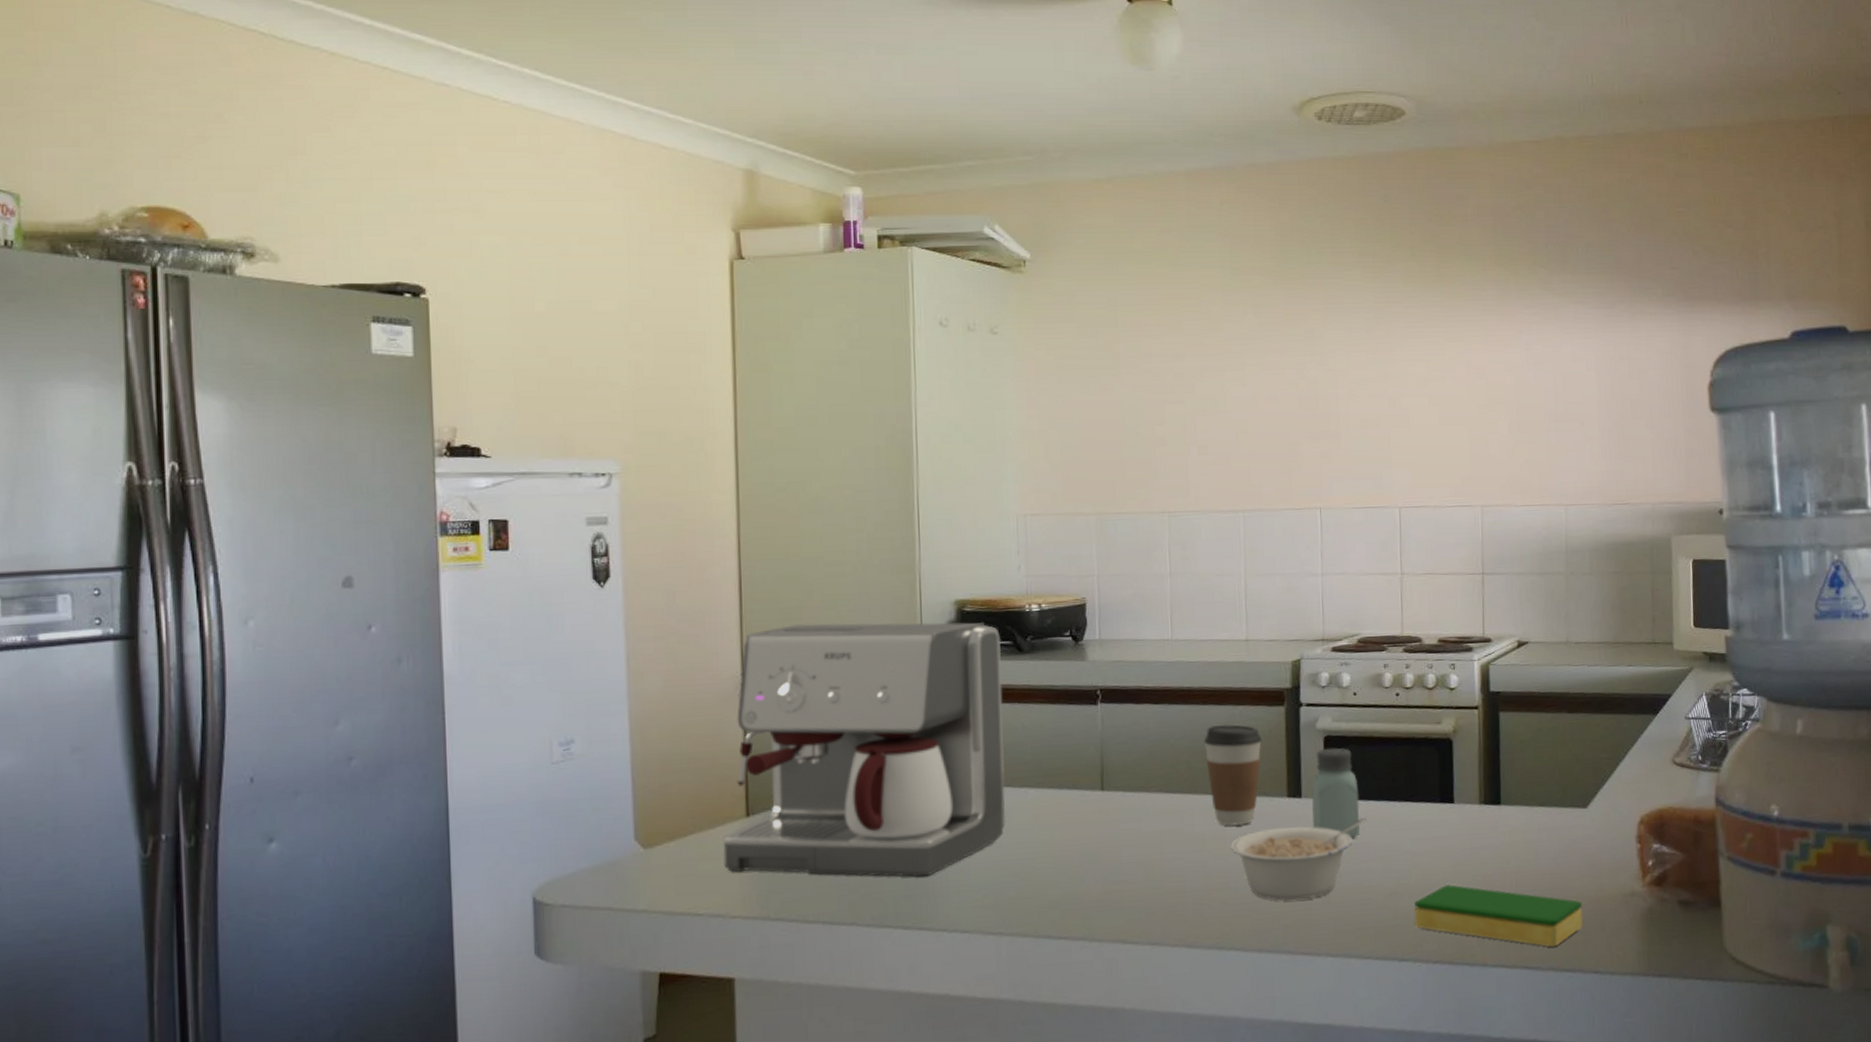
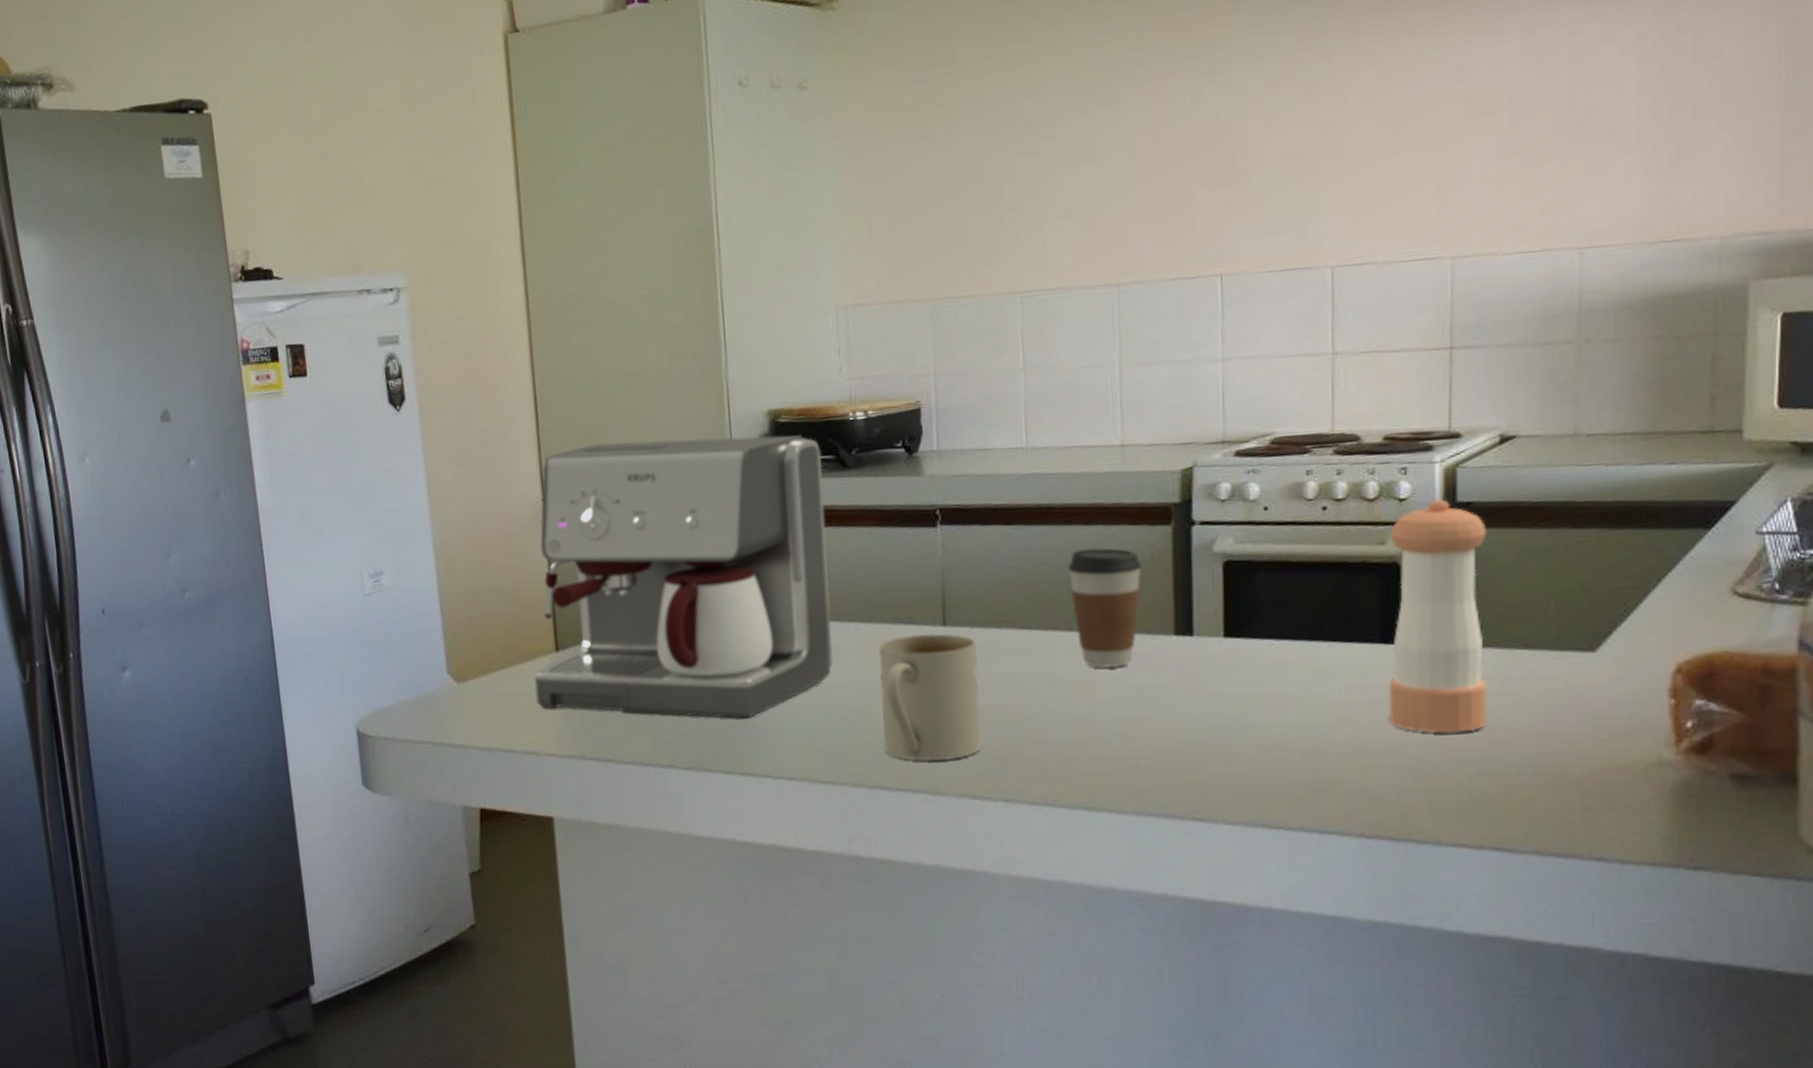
mug: none [1045,797,1132,911] -> present [878,633,982,761]
legume: present [1230,818,1366,901] -> none [1102,661,1279,758]
saltshaker: present [1311,747,1360,839] -> none [1206,575,1270,685]
dish sponge: present [1414,884,1583,947] -> none [1342,744,1584,826]
pepper shaker: none [1445,689,1516,875] -> present [1388,499,1488,734]

